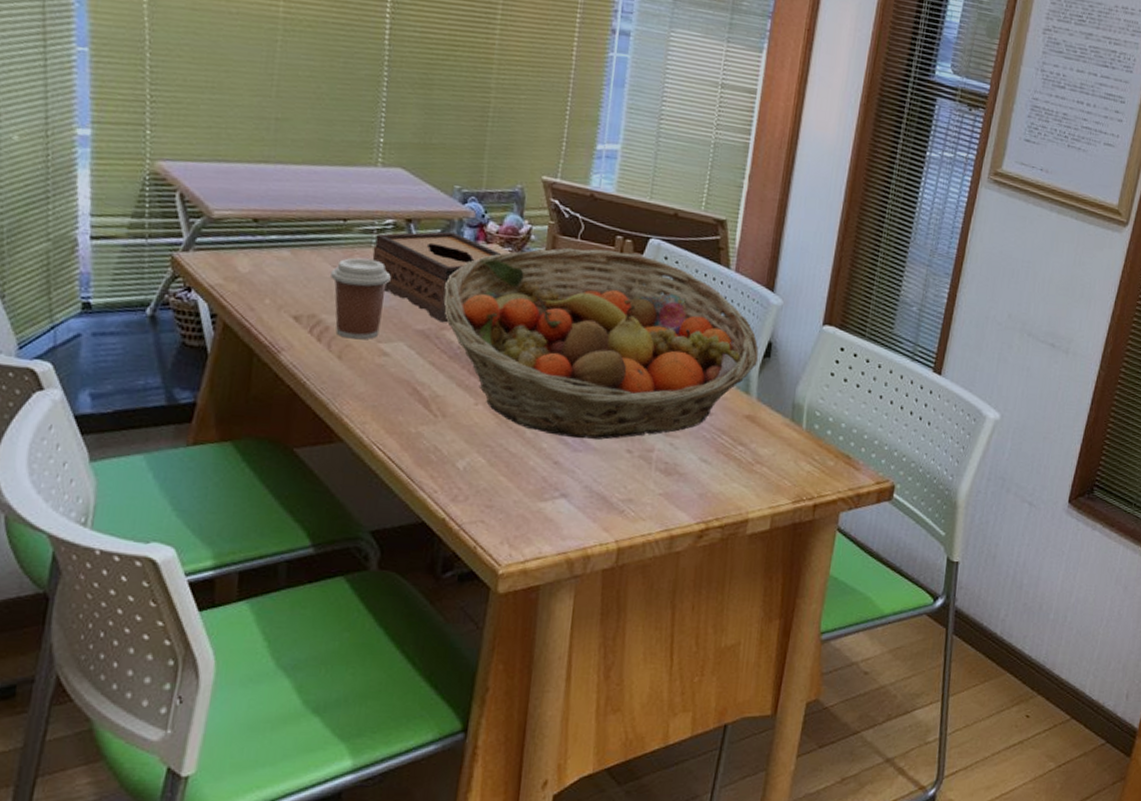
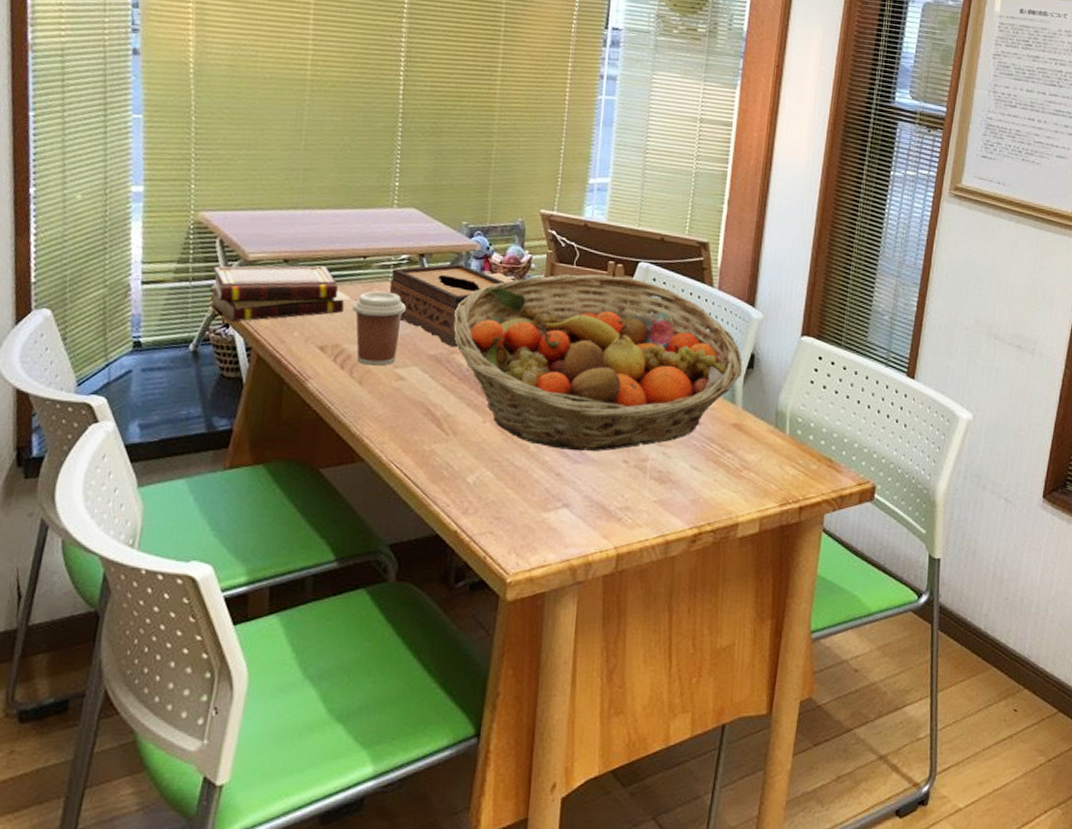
book set: none [167,222,329,286] -> present [208,265,351,322]

